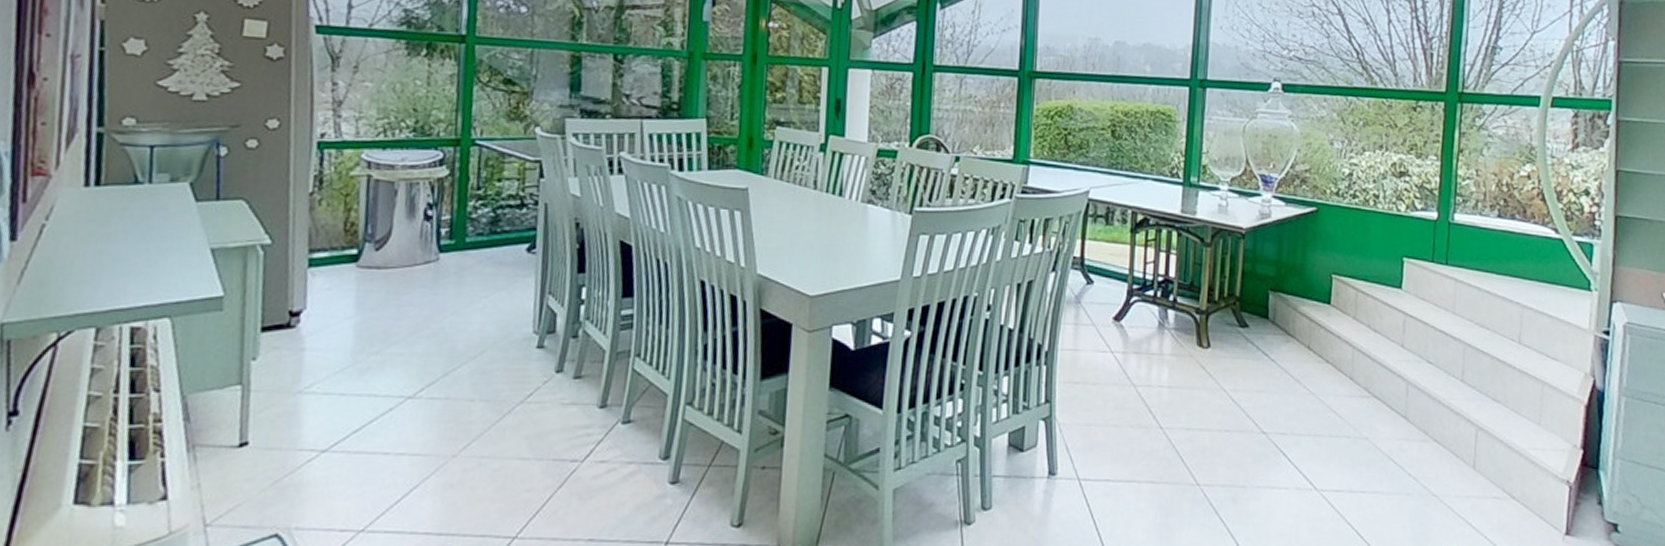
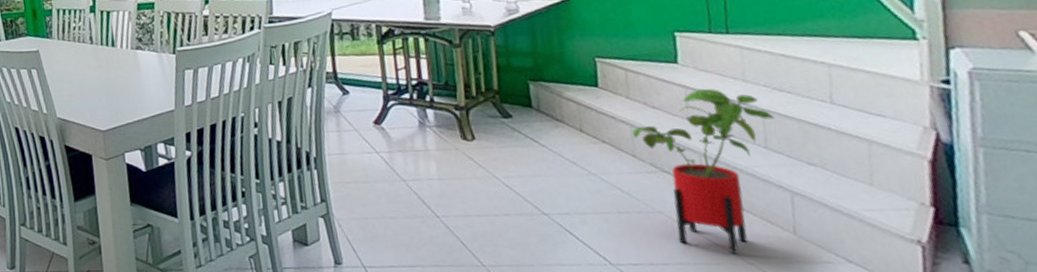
house plant: none [1353,316,1473,485] -> present [631,88,774,254]

